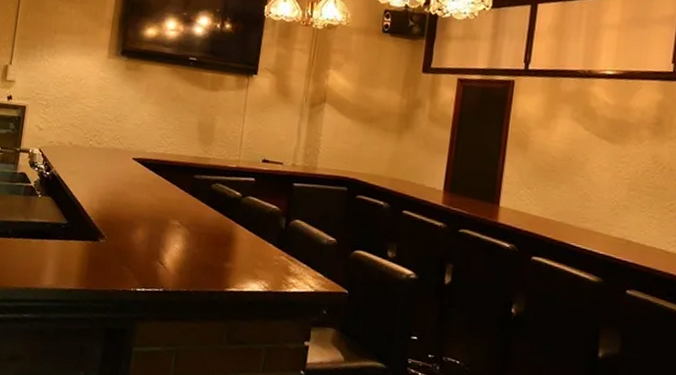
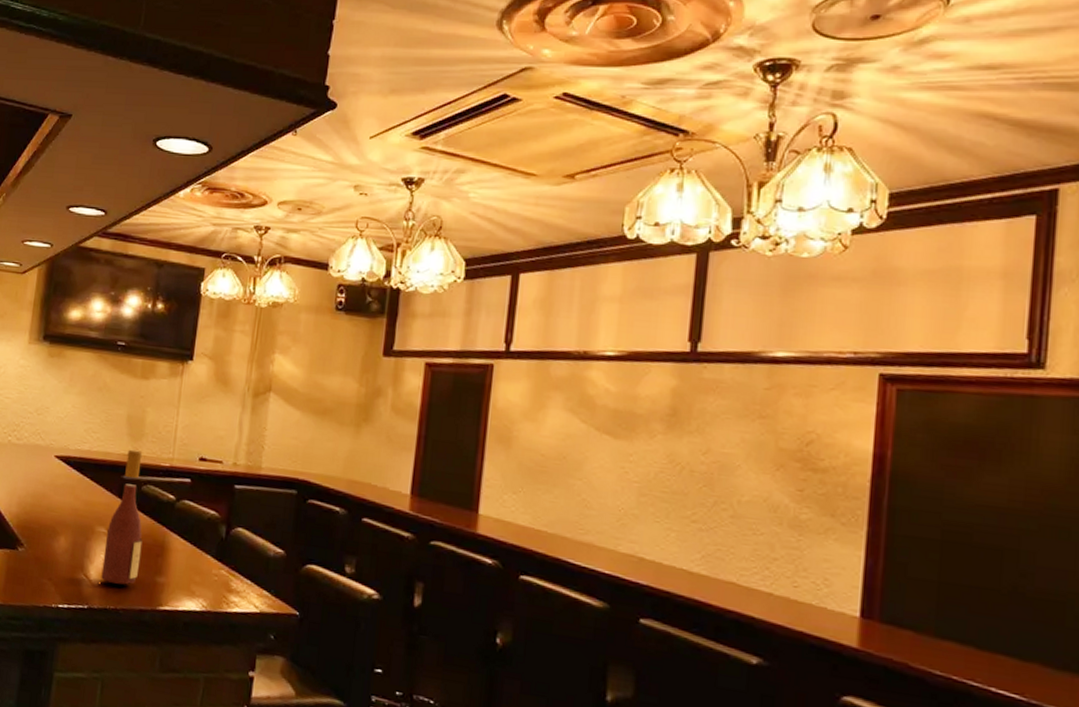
wine bottle: none [175,152,212,270] -> present [101,449,143,585]

